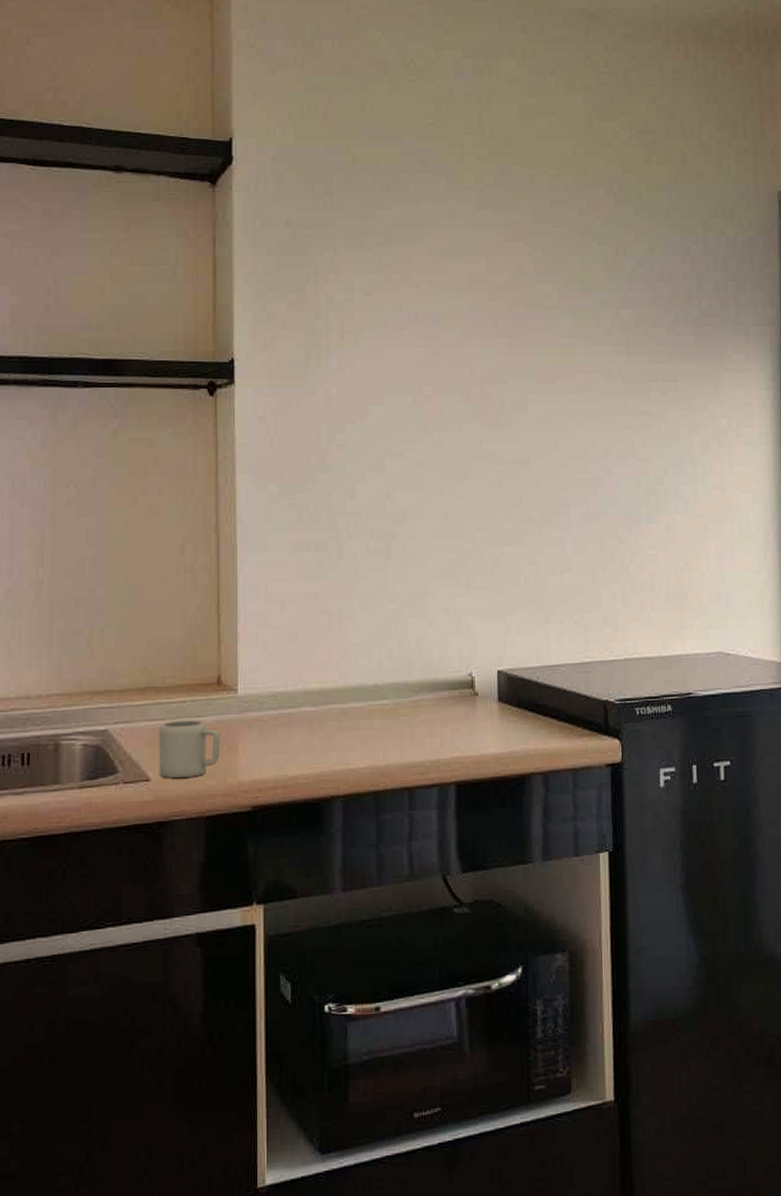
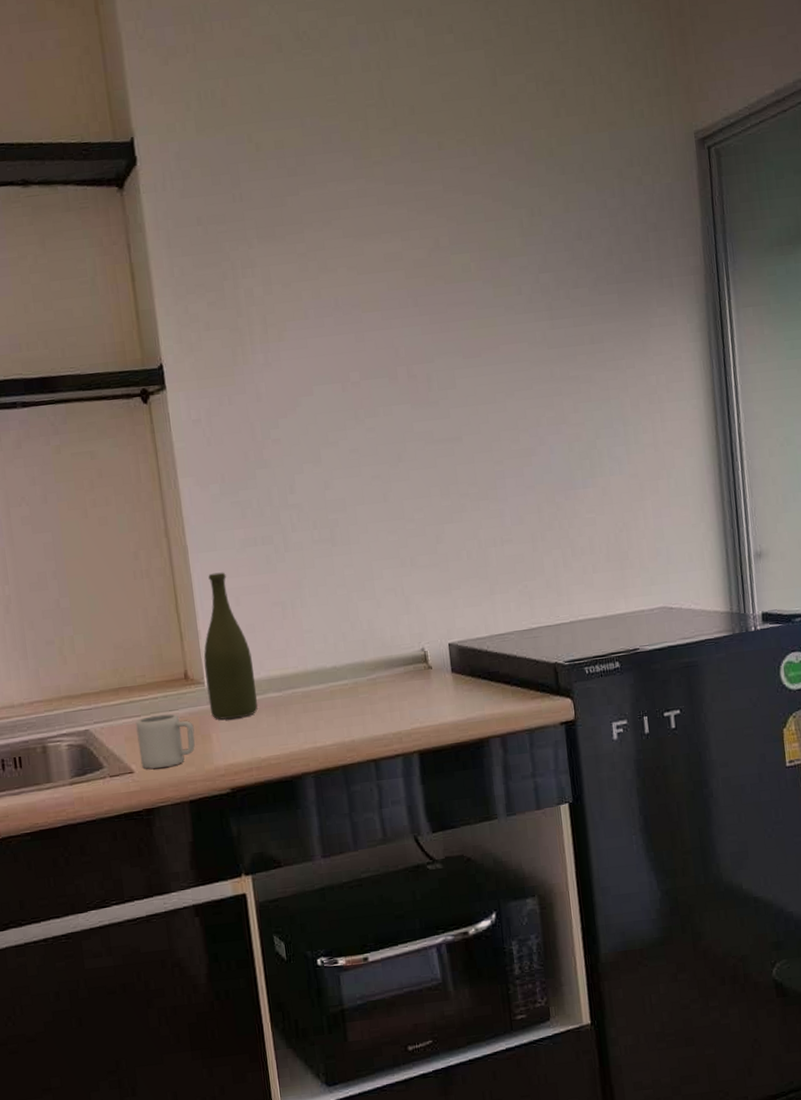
bottle: none [240,575,292,731] -> present [203,572,258,720]

